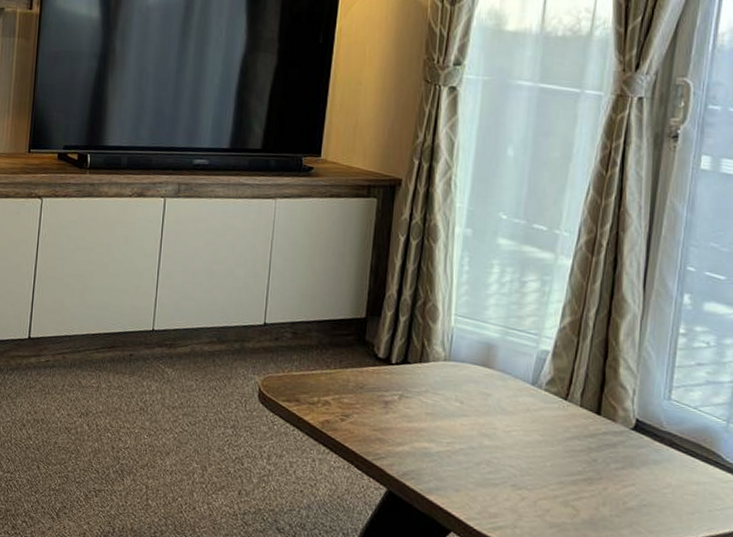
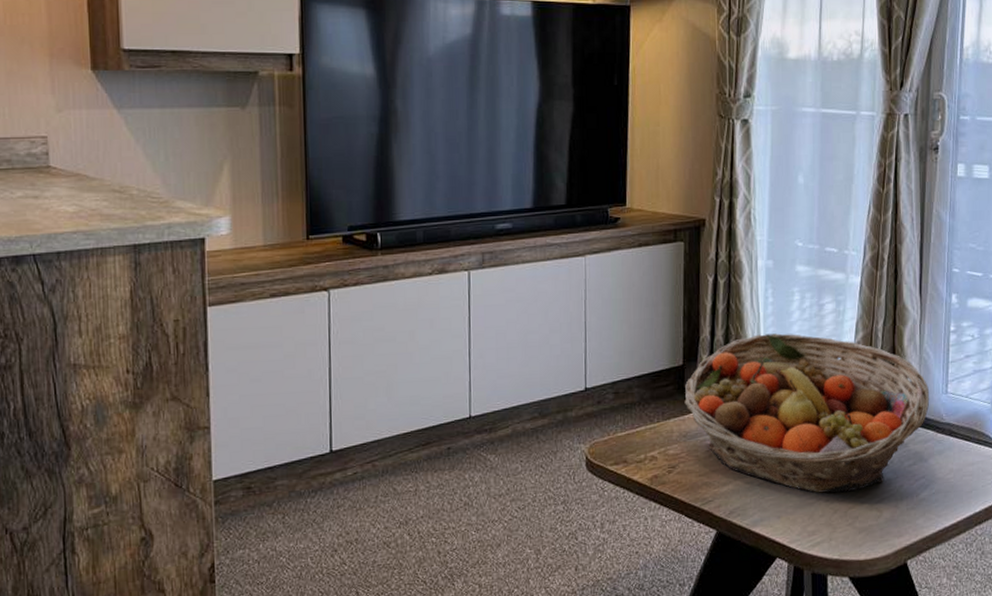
fruit basket: none [364,301,648,483] -> present [684,333,930,494]

